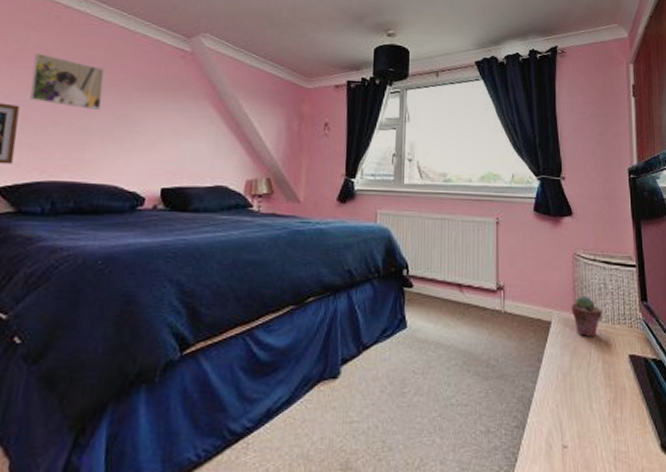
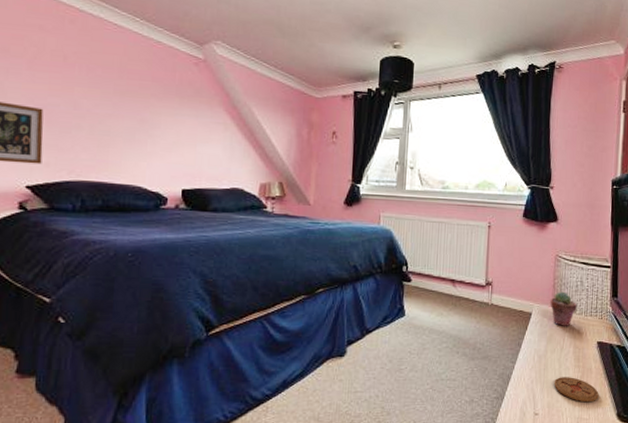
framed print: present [30,53,105,111] -> none [52,57,122,115]
coaster: none [583,399,637,431] -> present [554,377,599,403]

